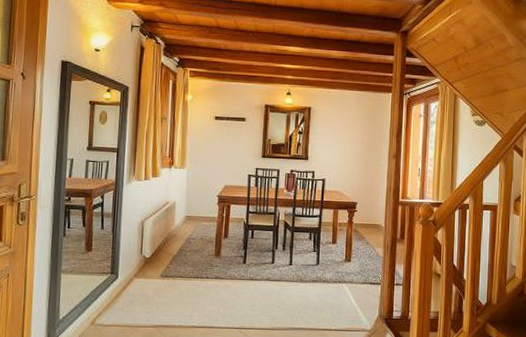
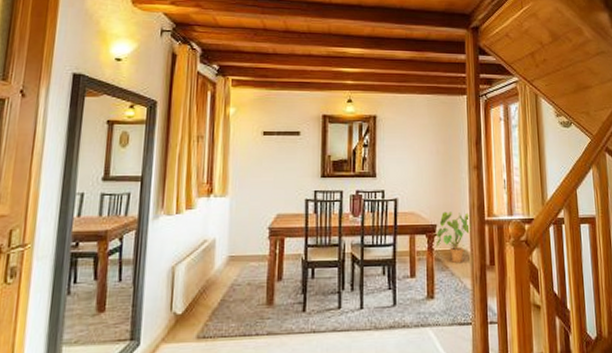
house plant: none [356,192,387,235] -> present [437,211,471,263]

